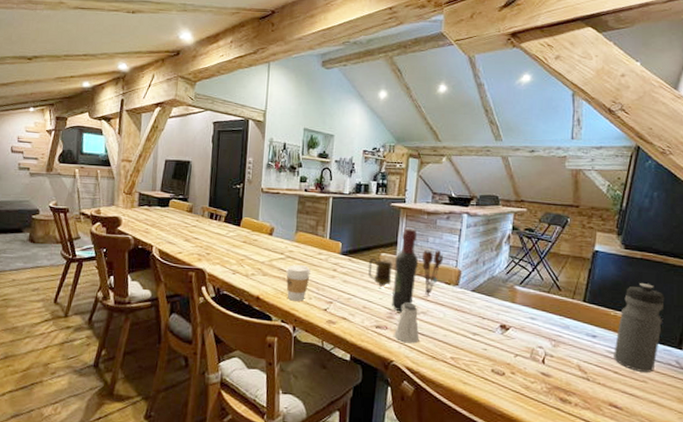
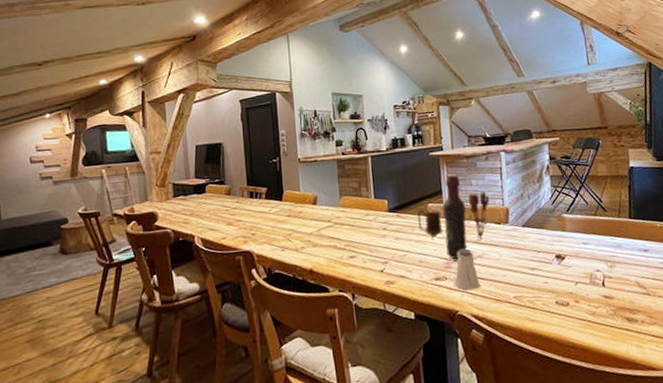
coffee cup: present [286,265,311,301] -> none [336,229,361,268]

